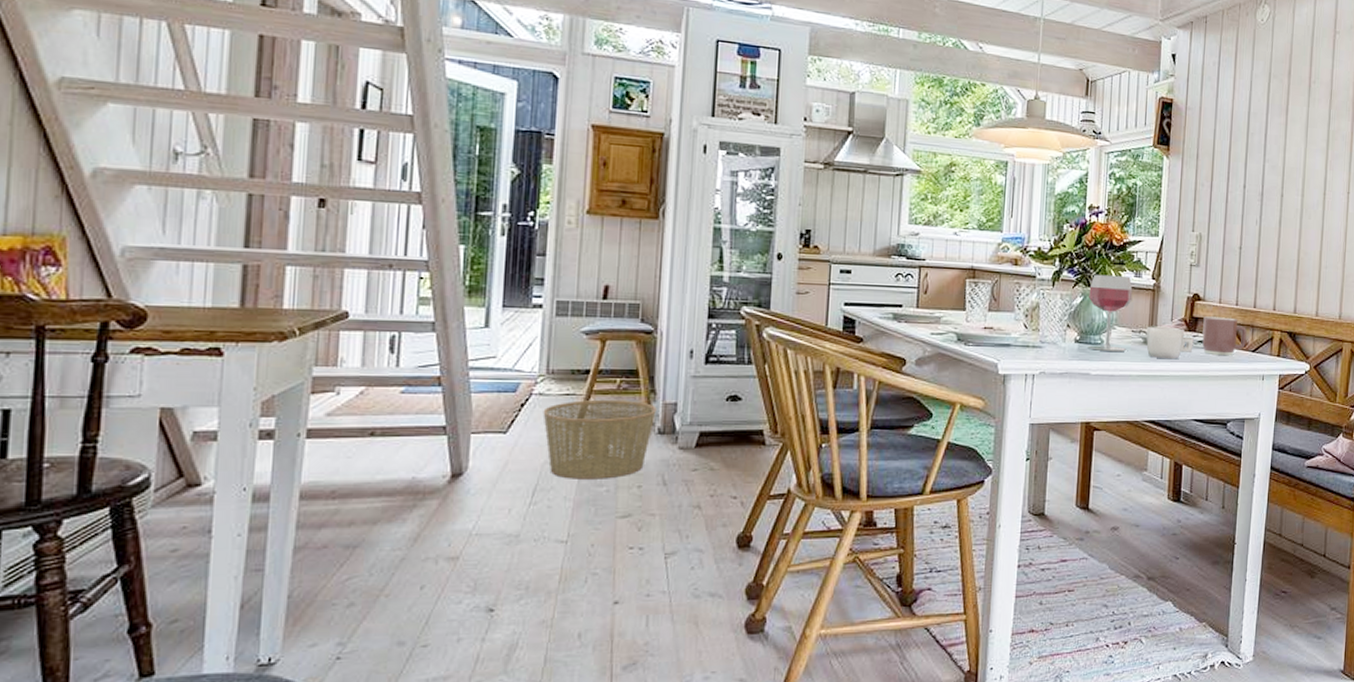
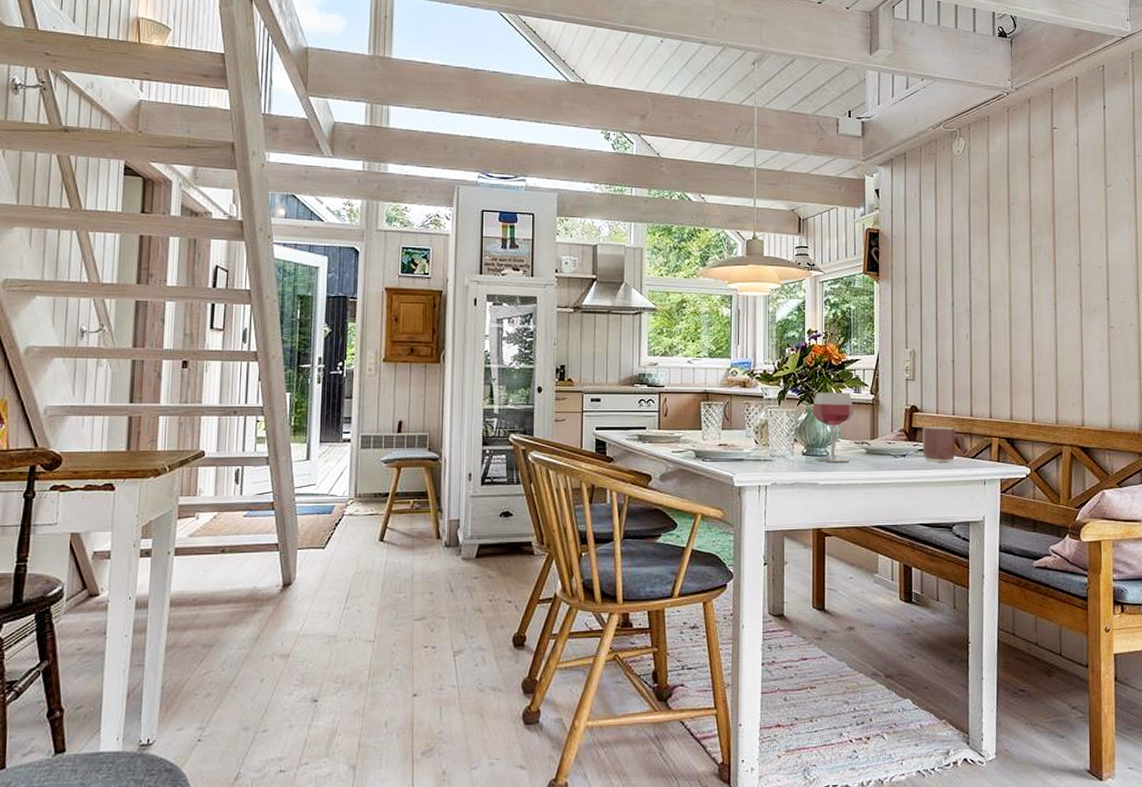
basket: present [543,399,657,479] -> none [352,518,443,587]
cup: present [1146,326,1194,360] -> none [868,437,914,468]

